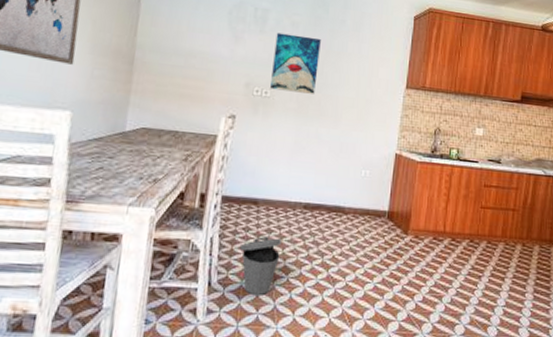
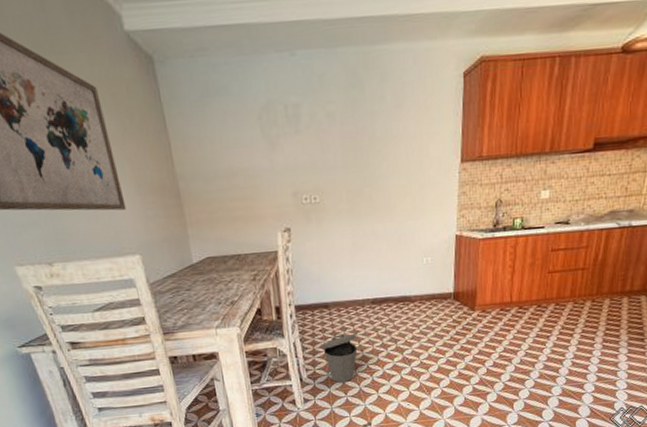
wall art: present [270,32,321,94] -> none [313,126,364,194]

